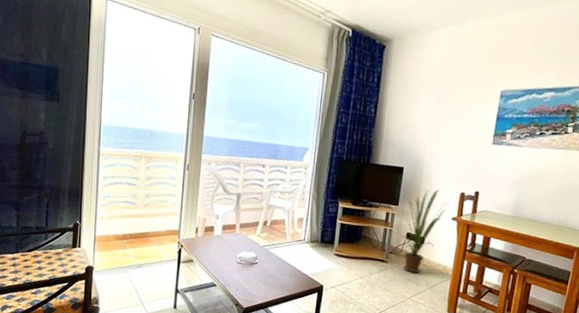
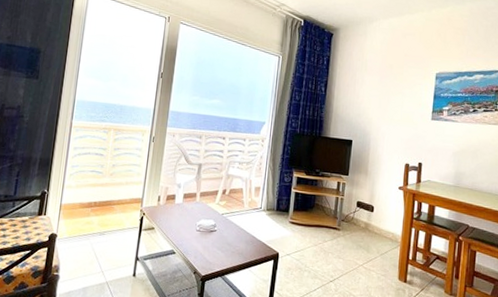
house plant: present [401,189,449,273] -> none [352,160,395,240]

